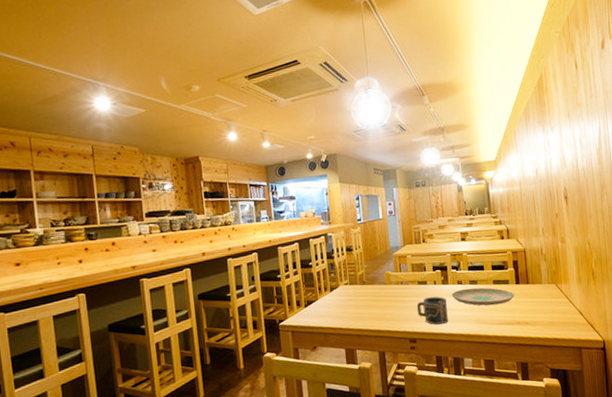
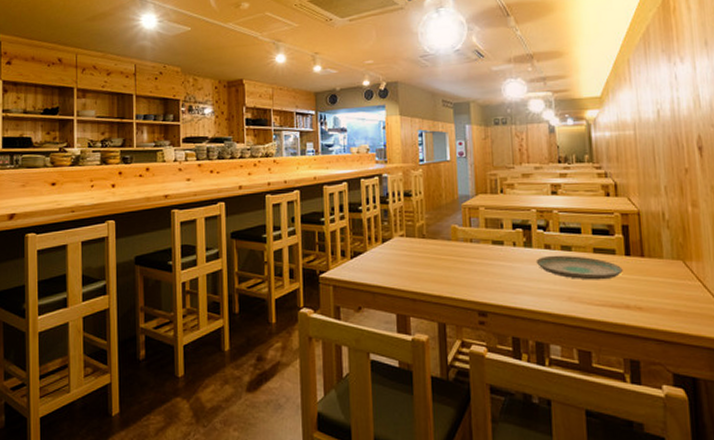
cup: present [416,296,448,325] -> none [489,262,530,297]

